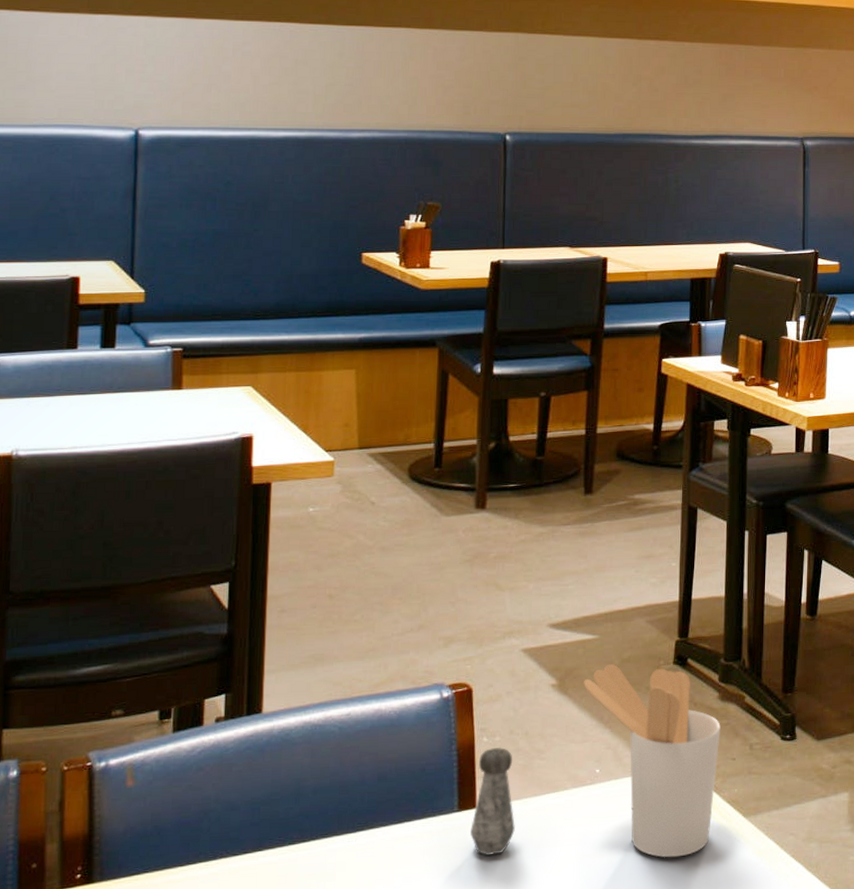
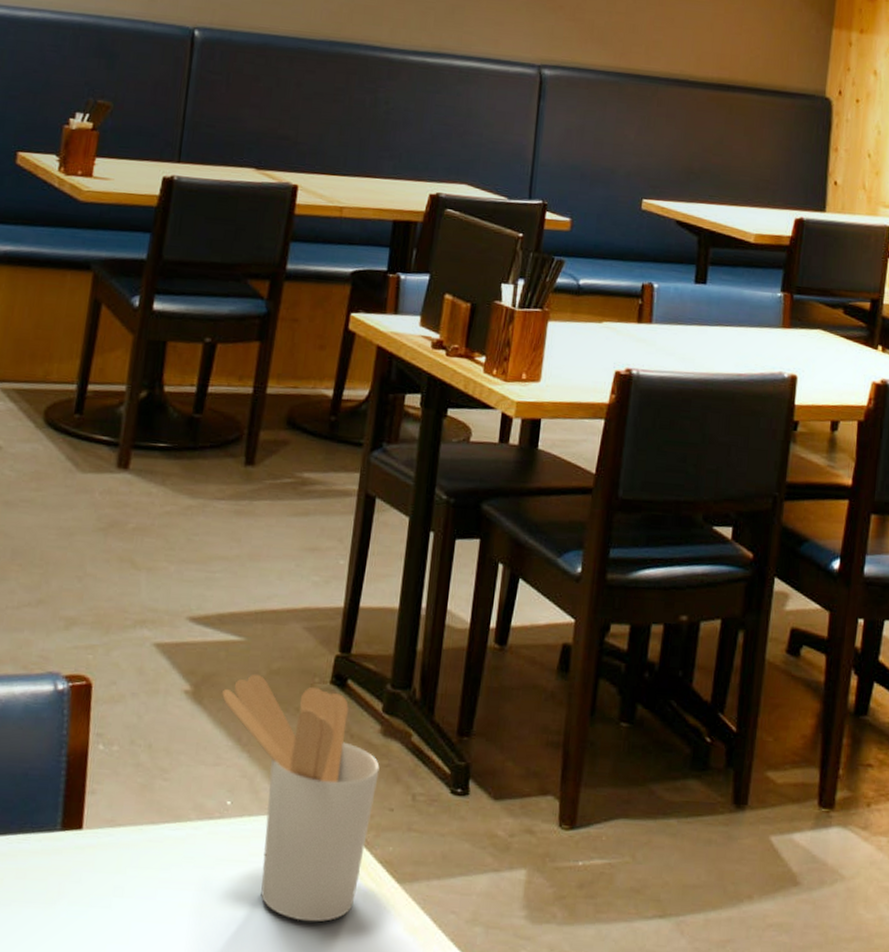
salt shaker: present [470,748,515,855] -> none [72,758,131,889]

